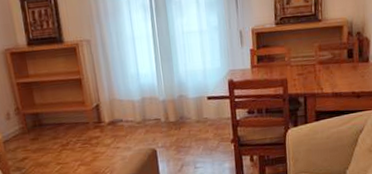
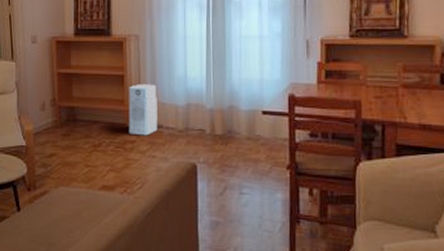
air purifier: none [87,84,118,131] -> present [129,84,158,136]

